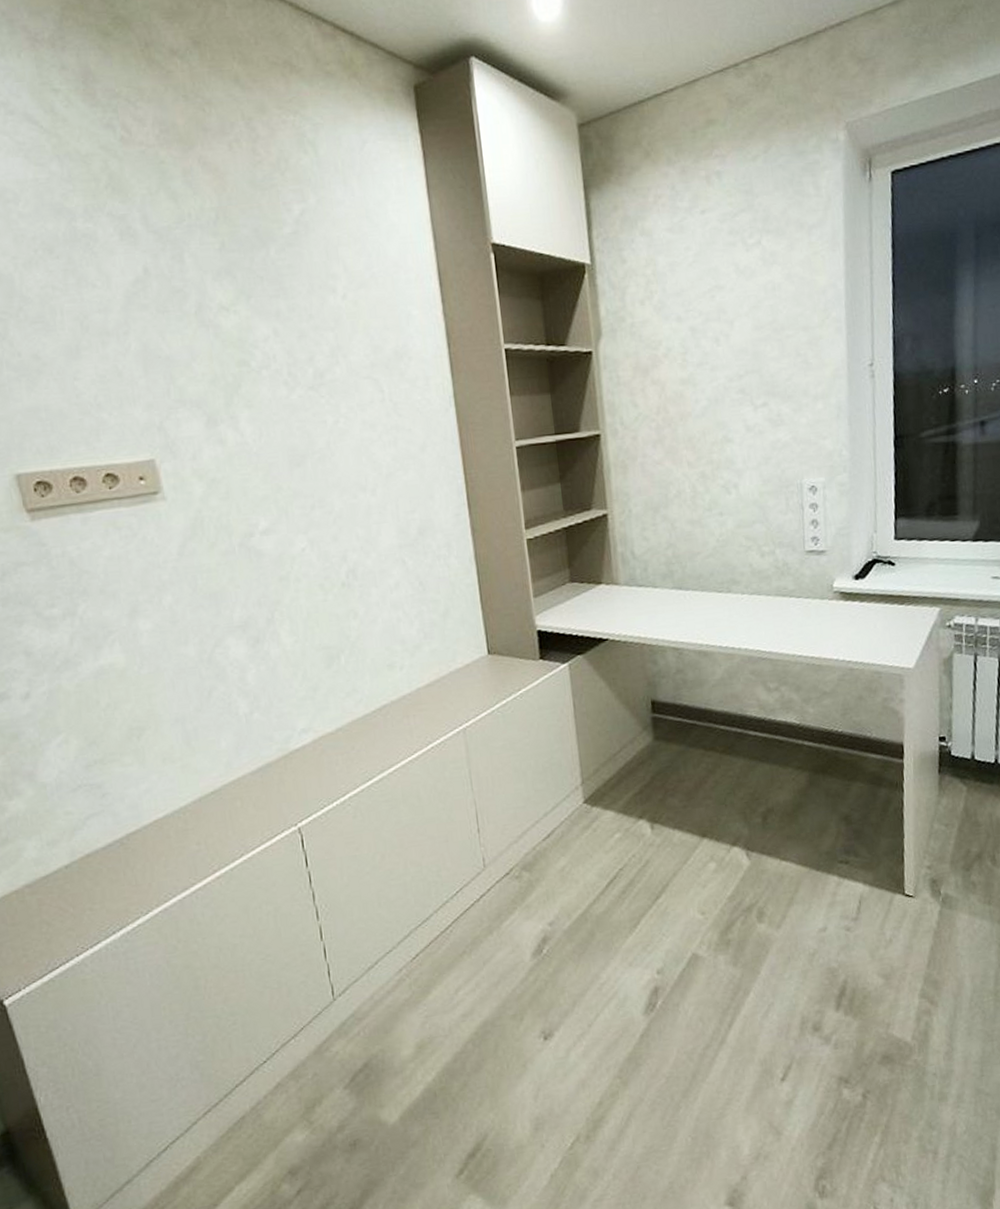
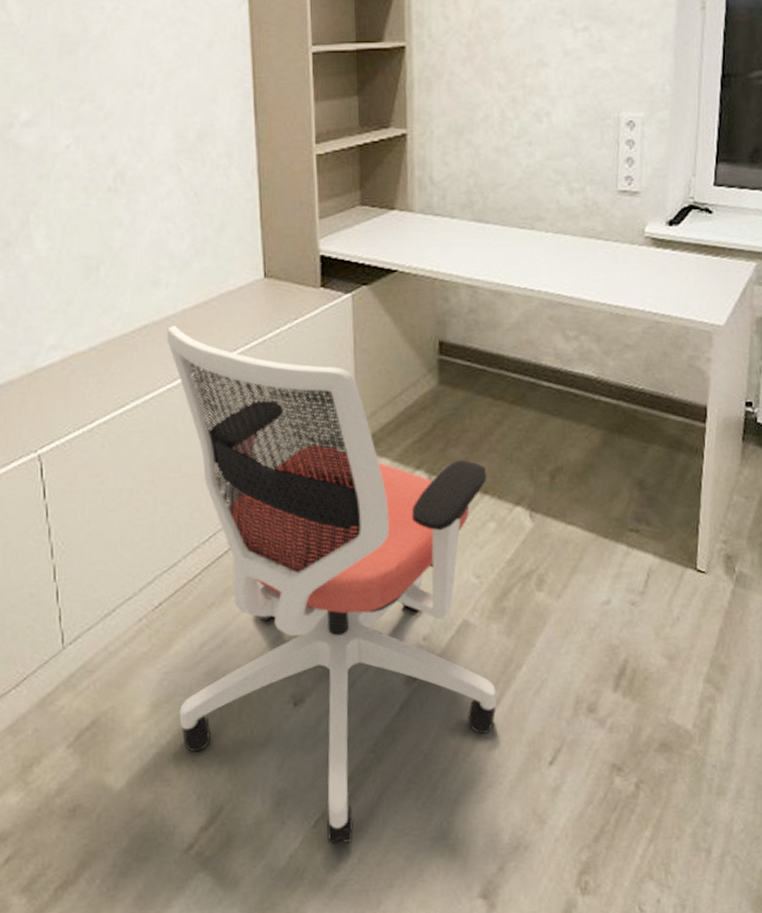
office chair: none [404,703,729,1164] -> present [167,325,497,845]

